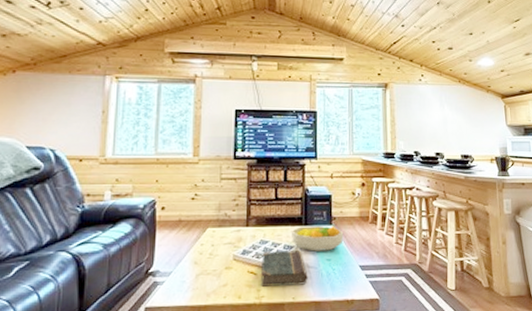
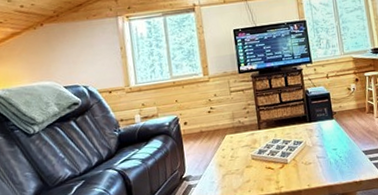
book: present [261,249,308,287] -> none [276,144,319,179]
fruit bowl: present [291,225,344,251] -> none [298,119,346,144]

